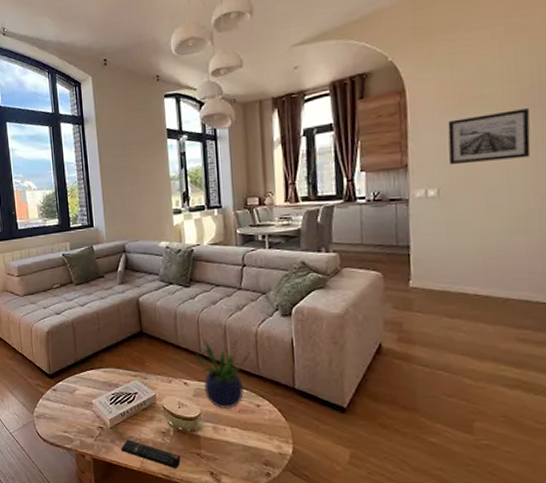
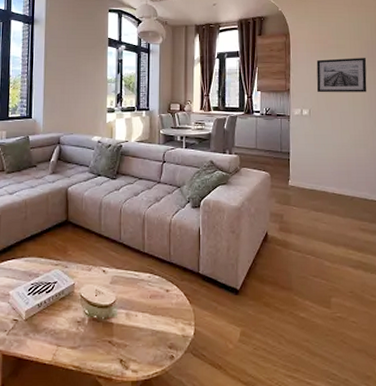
remote control: present [120,439,181,469] -> none [33,331,93,359]
potted plant: present [194,338,251,410] -> none [115,227,164,296]

